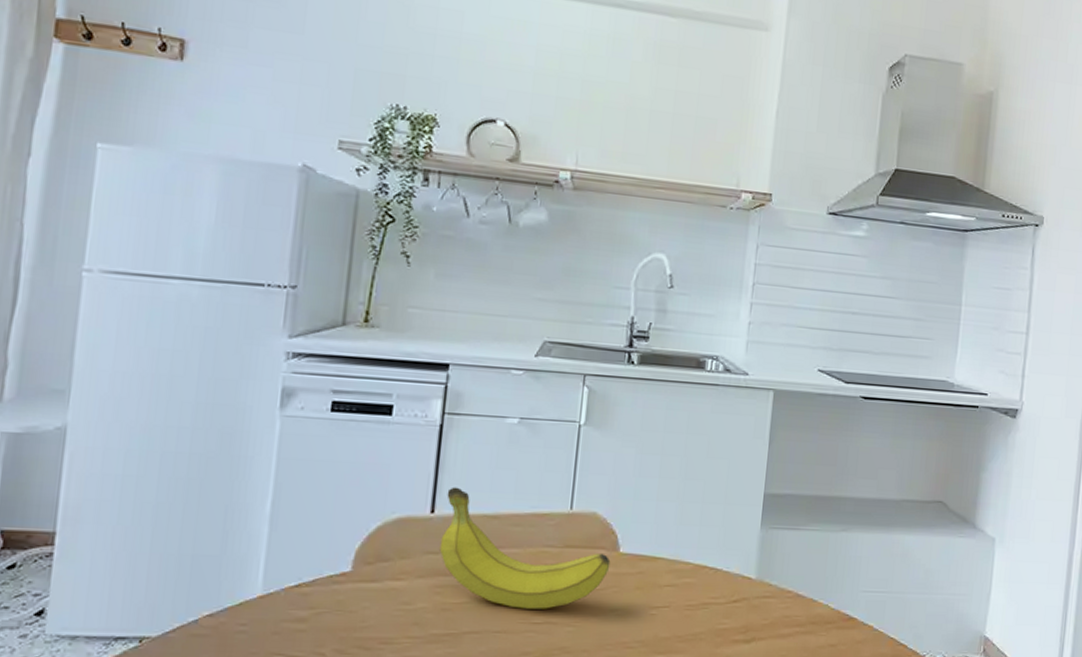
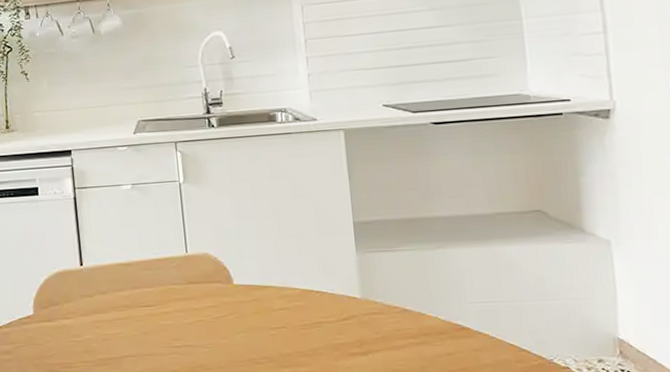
fruit: present [439,487,611,609] -> none [89,244,228,336]

